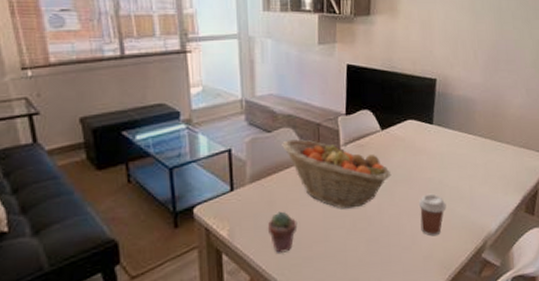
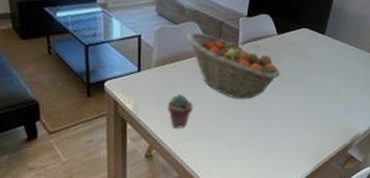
coffee cup: present [418,193,447,236] -> none [299,95,325,131]

